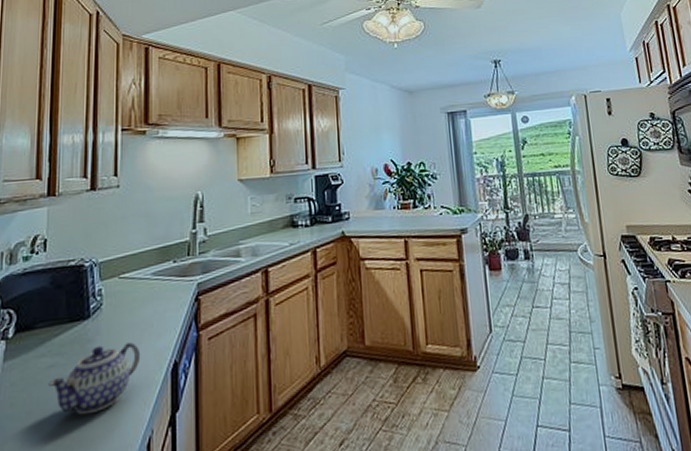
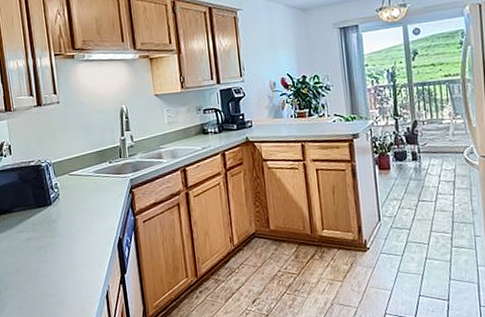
teapot: present [48,342,141,415] -> none [29,223,94,274]

